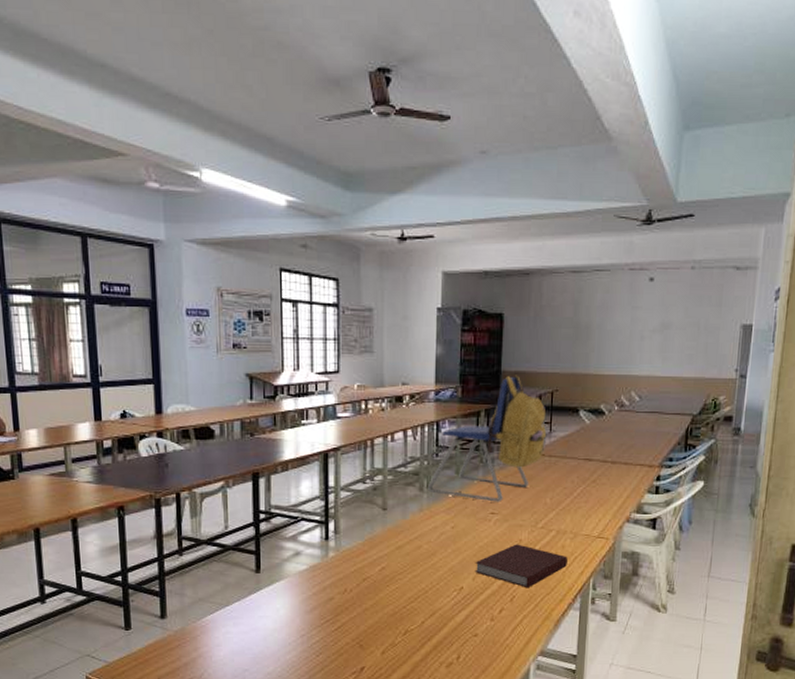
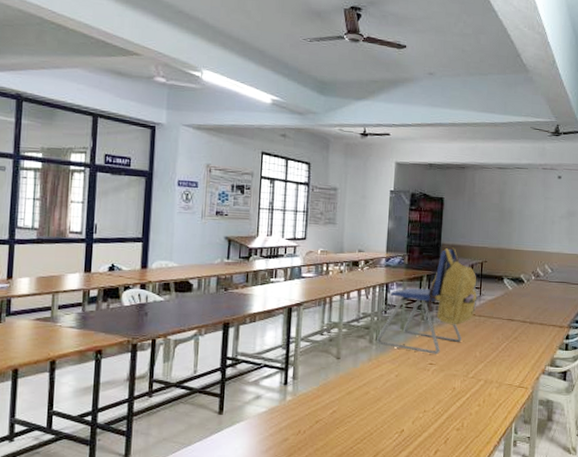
notebook: present [475,544,567,588] -> none [414,391,493,432]

